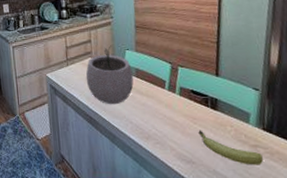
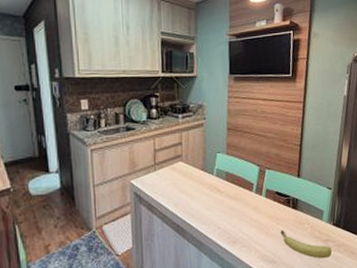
plant pot: present [85,45,134,105] -> none [174,148,223,211]

